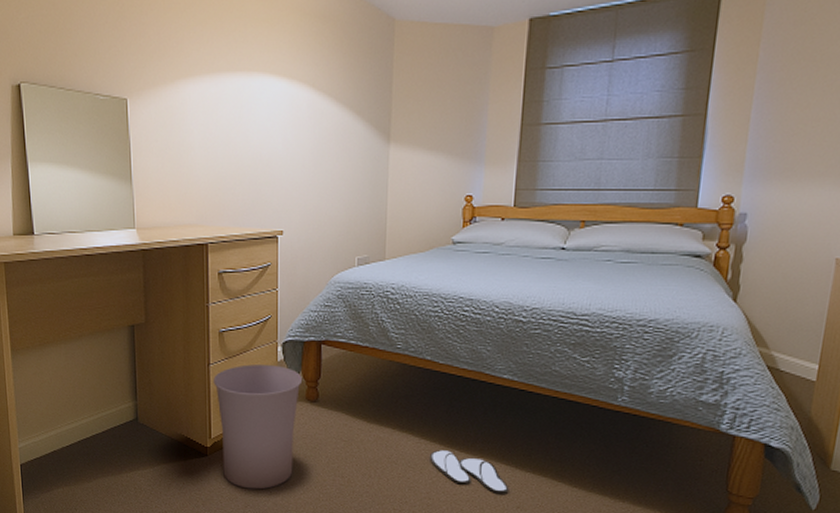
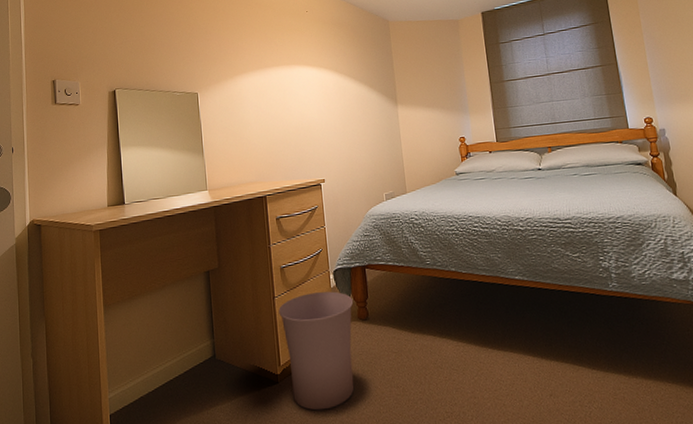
slippers: present [430,450,510,494] -> none [469,350,541,385]

